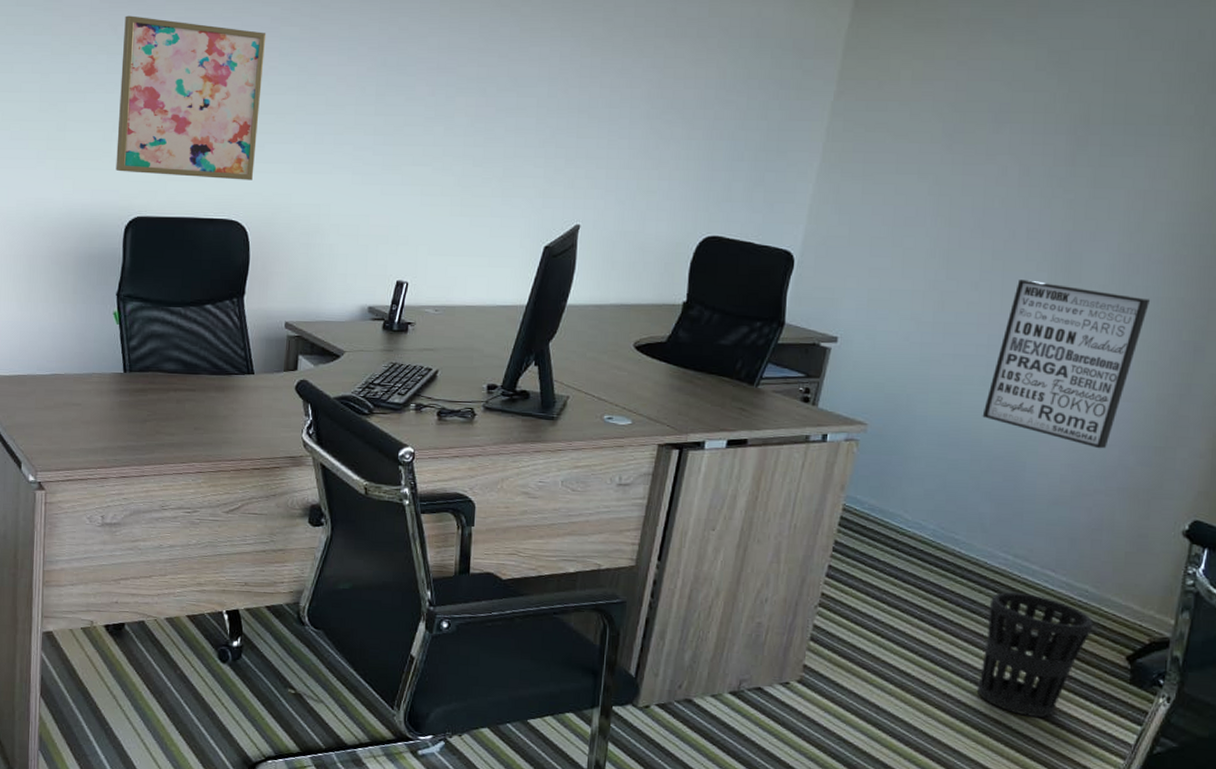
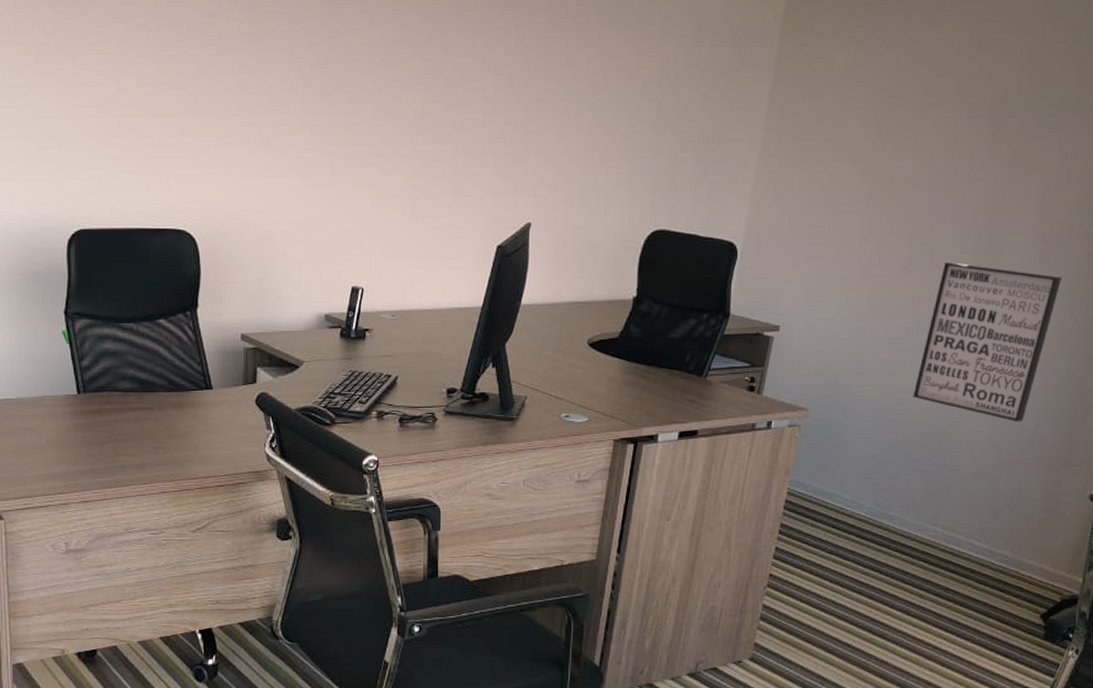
wall art: present [116,15,266,180] -> none [51,12,204,187]
wastebasket: present [976,592,1094,717] -> none [910,562,1012,676]

